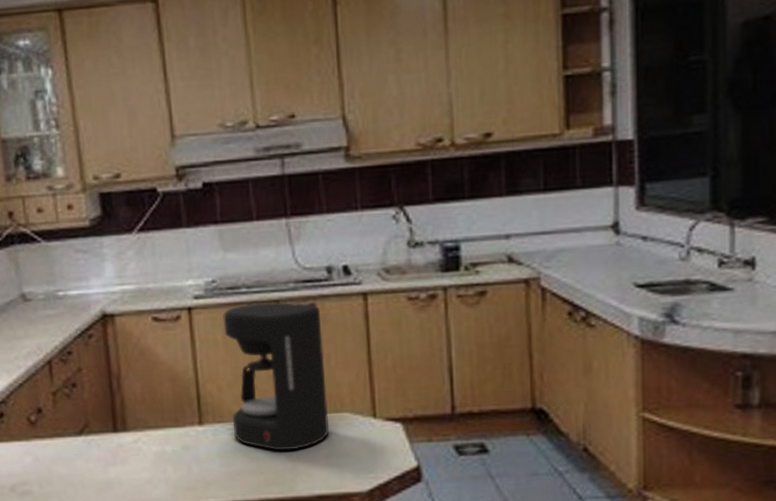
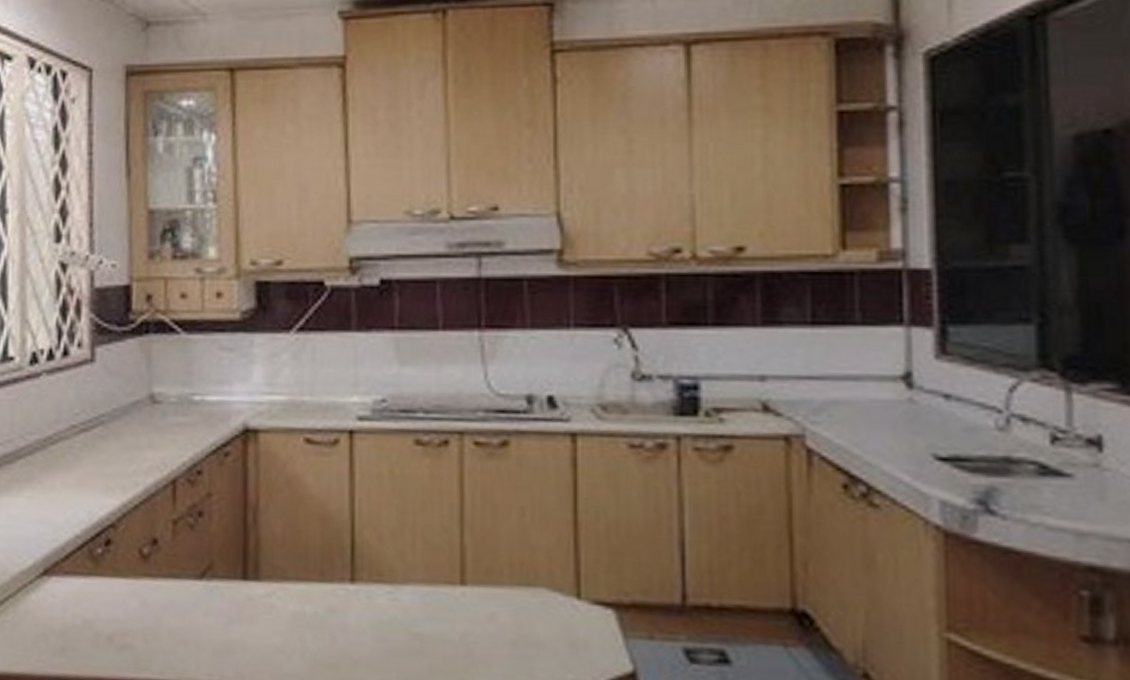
coffee maker: present [223,301,329,451] -> none [392,432,519,630]

